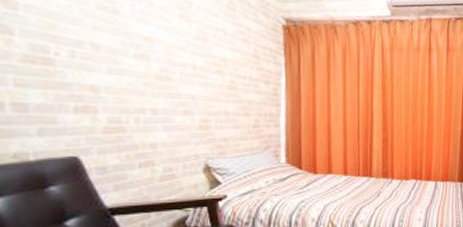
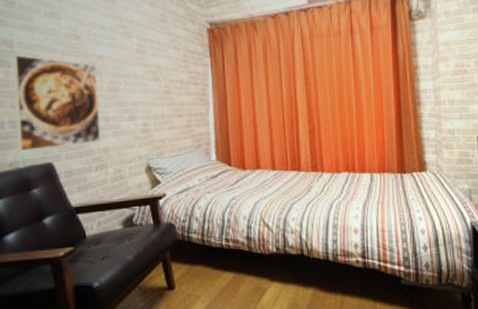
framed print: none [15,20,147,142] -> present [11,55,101,152]

